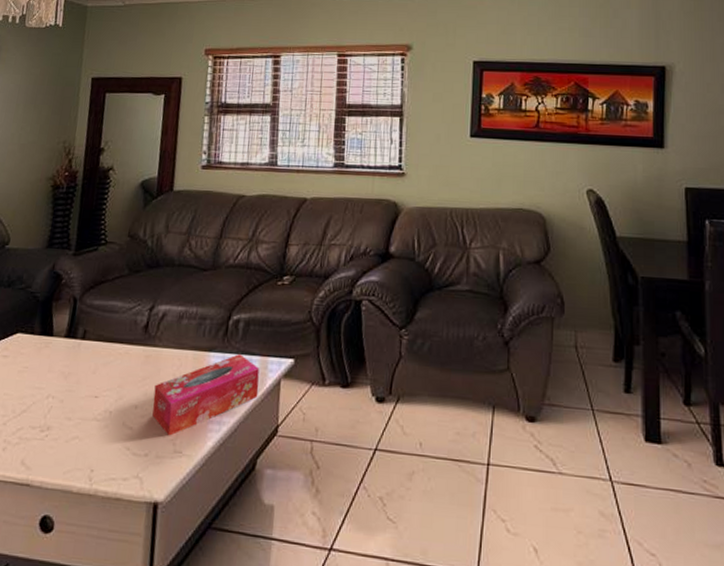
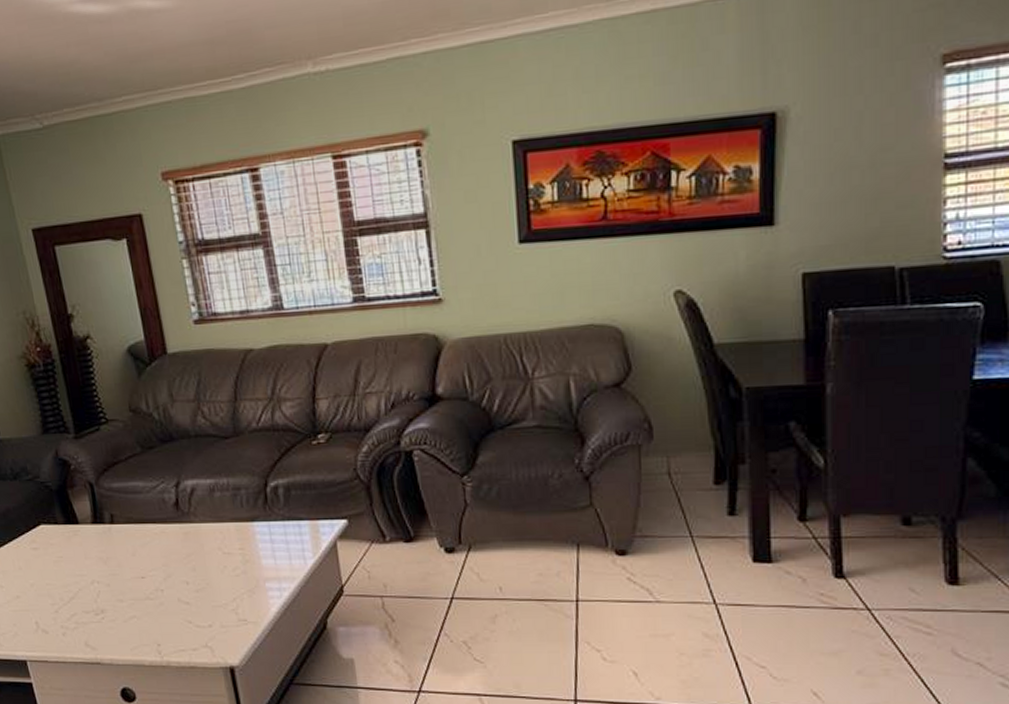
tissue box: present [152,354,260,436] -> none [201,521,315,606]

